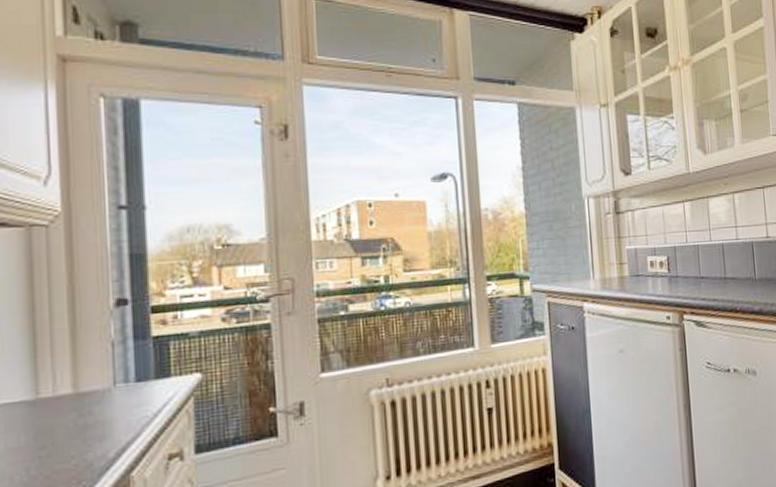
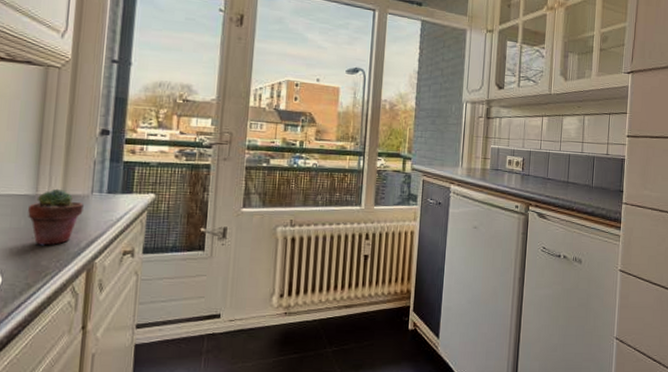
potted succulent: none [28,386,107,466] -> present [28,188,85,246]

